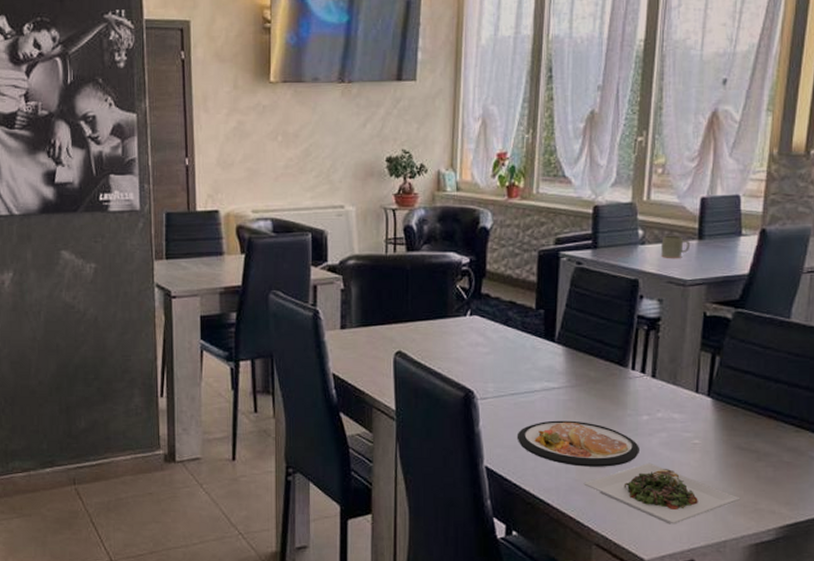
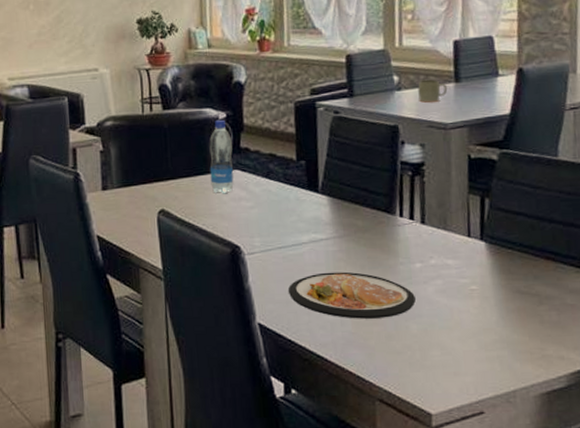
bottle: none [449,264,473,339] -> present [209,119,234,194]
salad: present [583,462,741,525] -> none [360,311,527,376]

